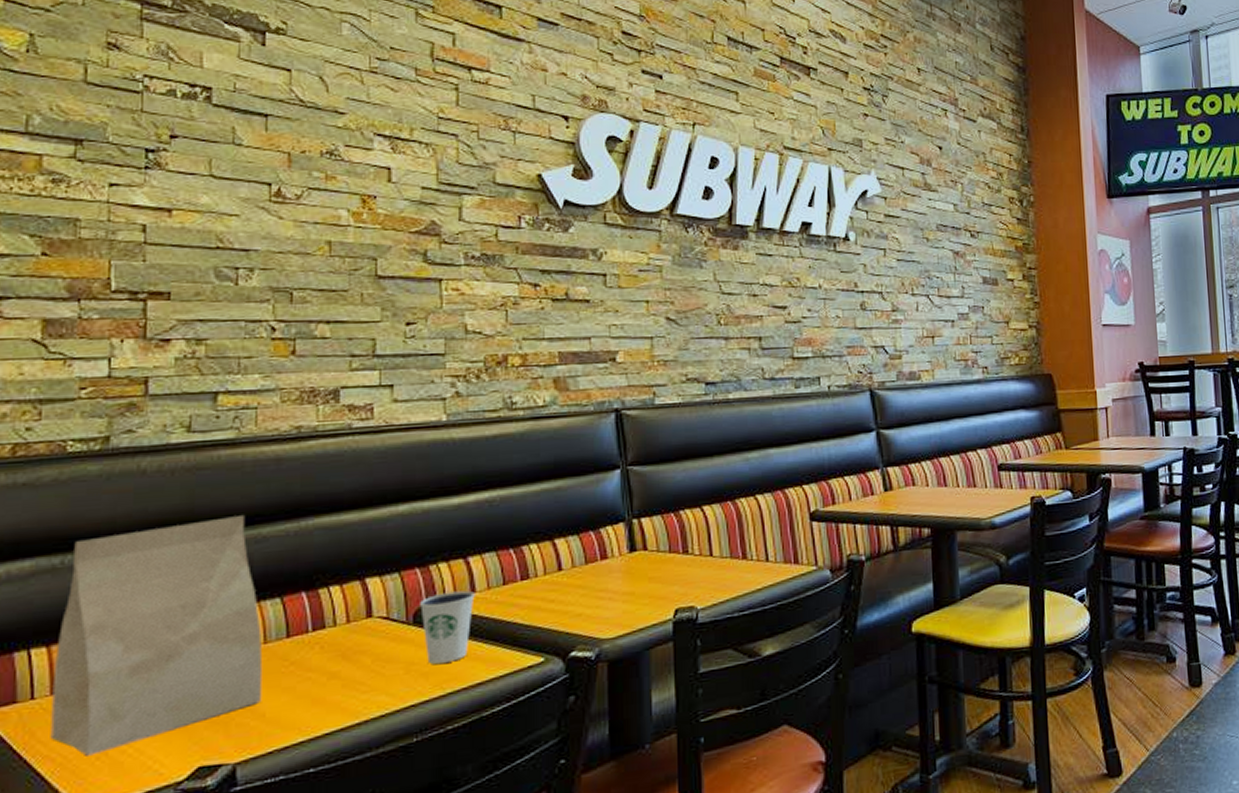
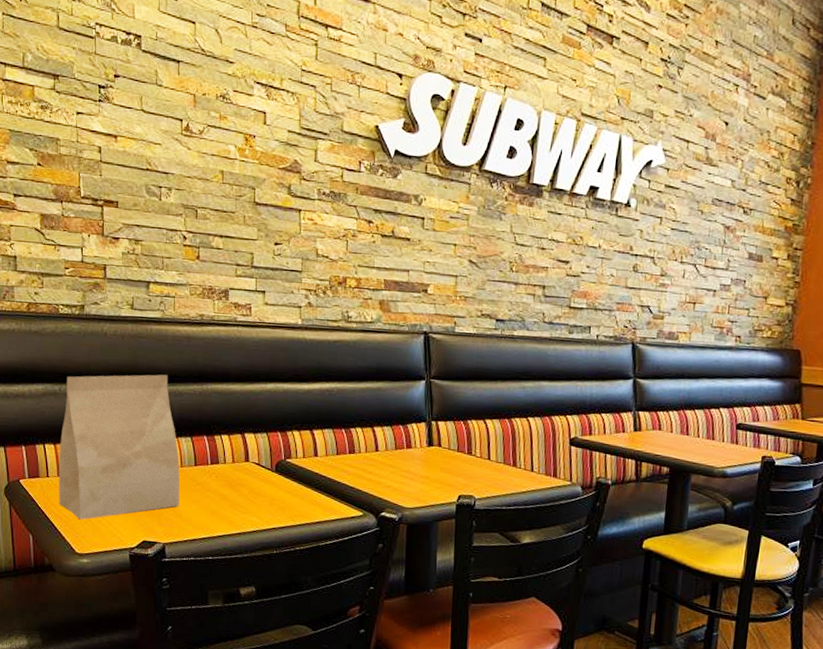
dixie cup: present [420,590,475,664] -> none [280,453,317,504]

